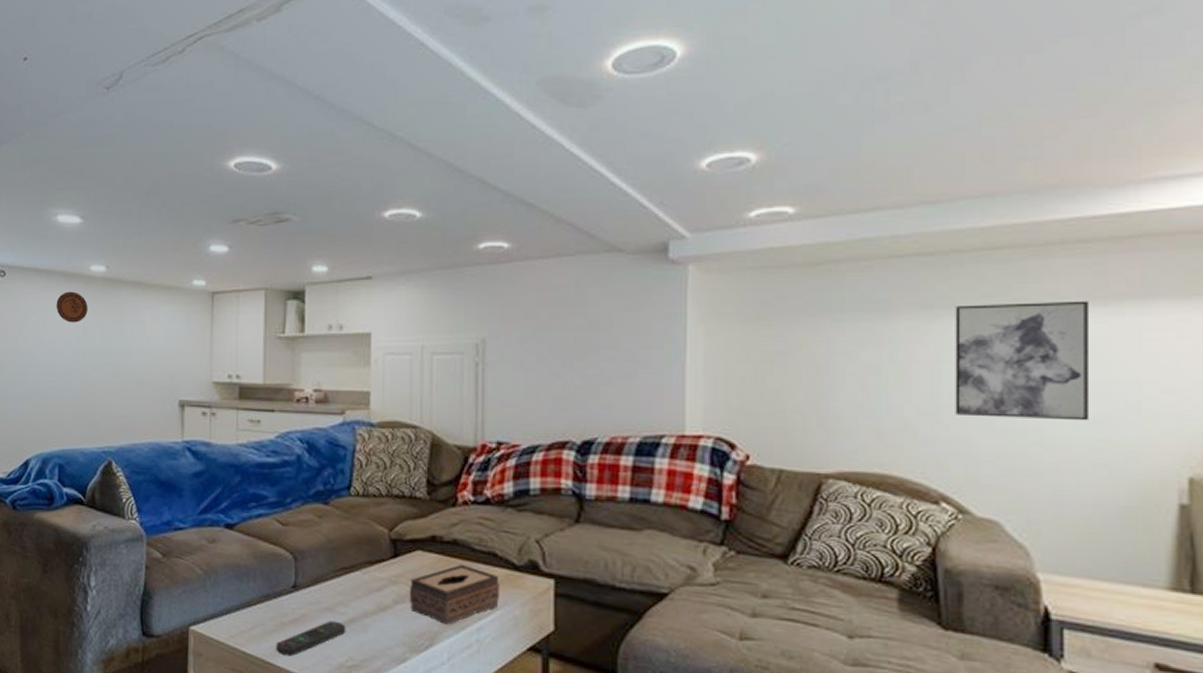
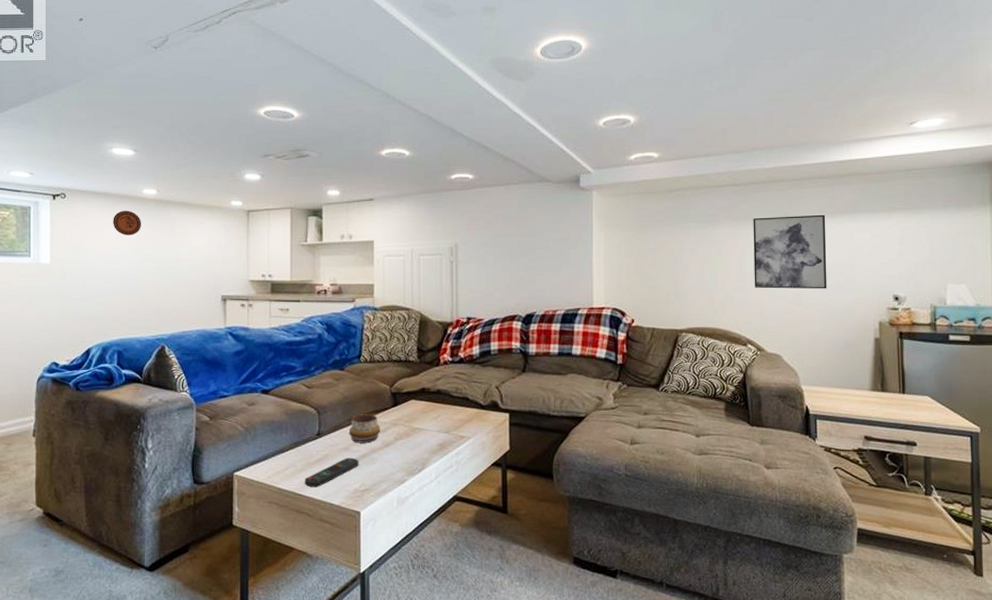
decorative bowl: none [333,565,375,604] -> present [348,414,380,443]
tissue box: present [409,563,499,625] -> none [406,407,471,452]

